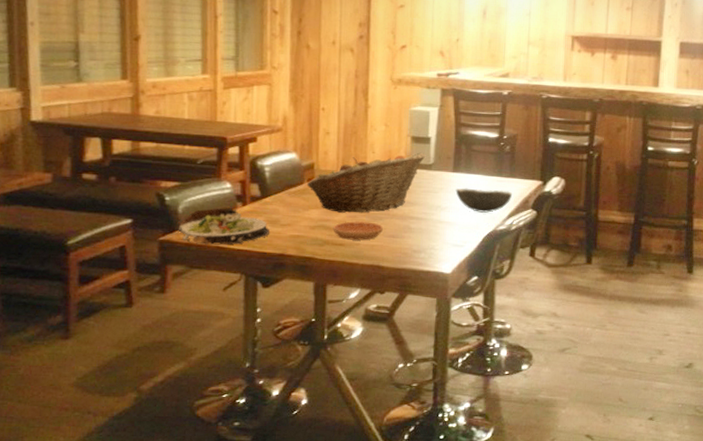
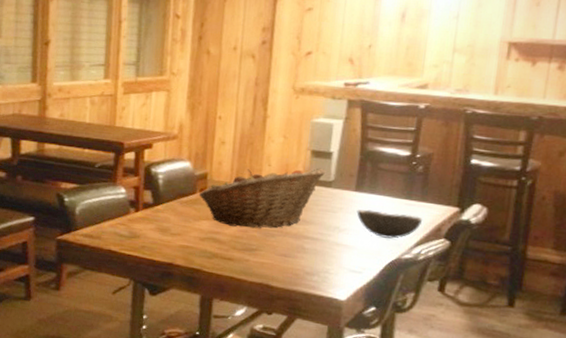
salad plate: present [177,207,271,245] -> none [74,212,161,250]
saucer: present [333,221,383,241] -> none [222,236,275,257]

